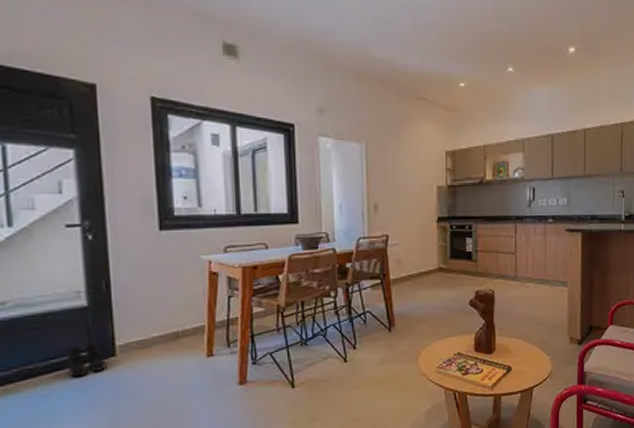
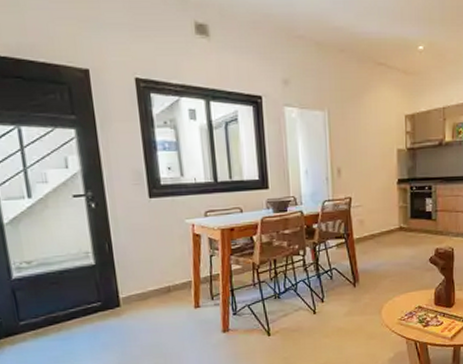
boots: present [66,343,107,378] -> none [81,295,114,324]

